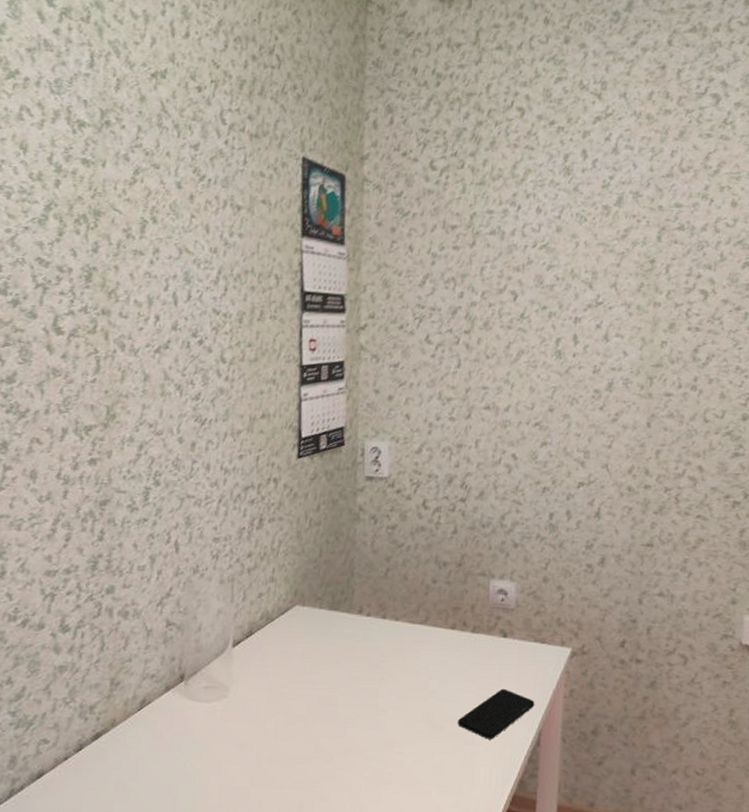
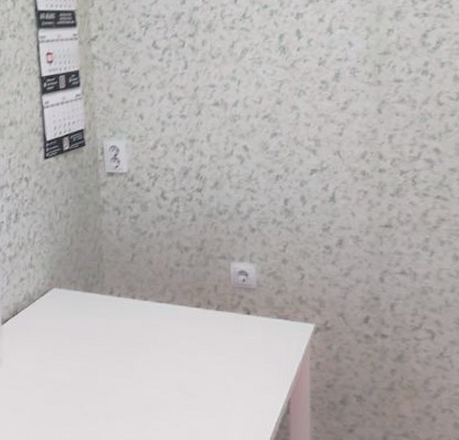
smartphone: present [458,688,535,740] -> none [209,361,282,407]

